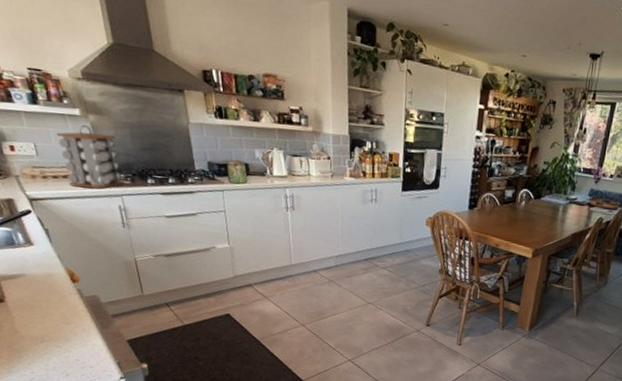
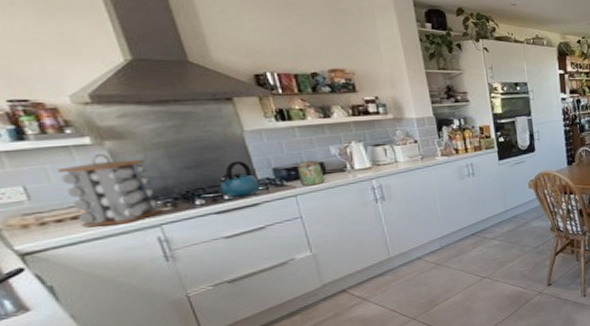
kettle: none [166,149,197,184] -> present [218,161,260,198]

